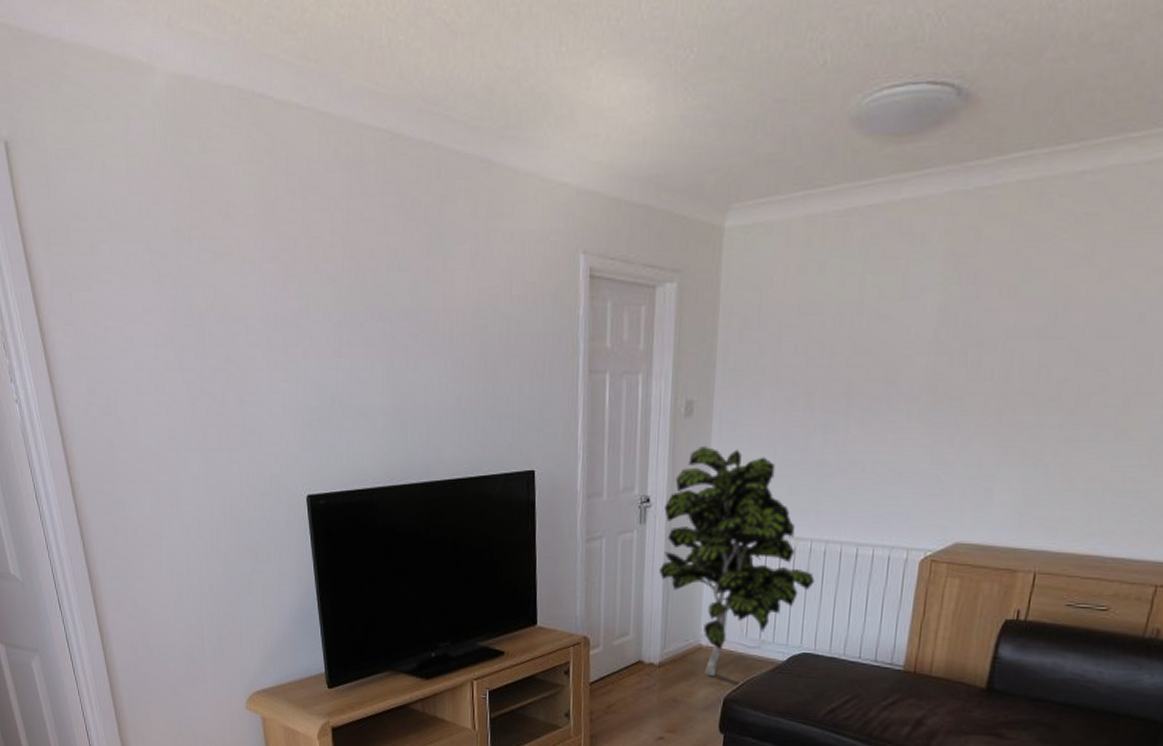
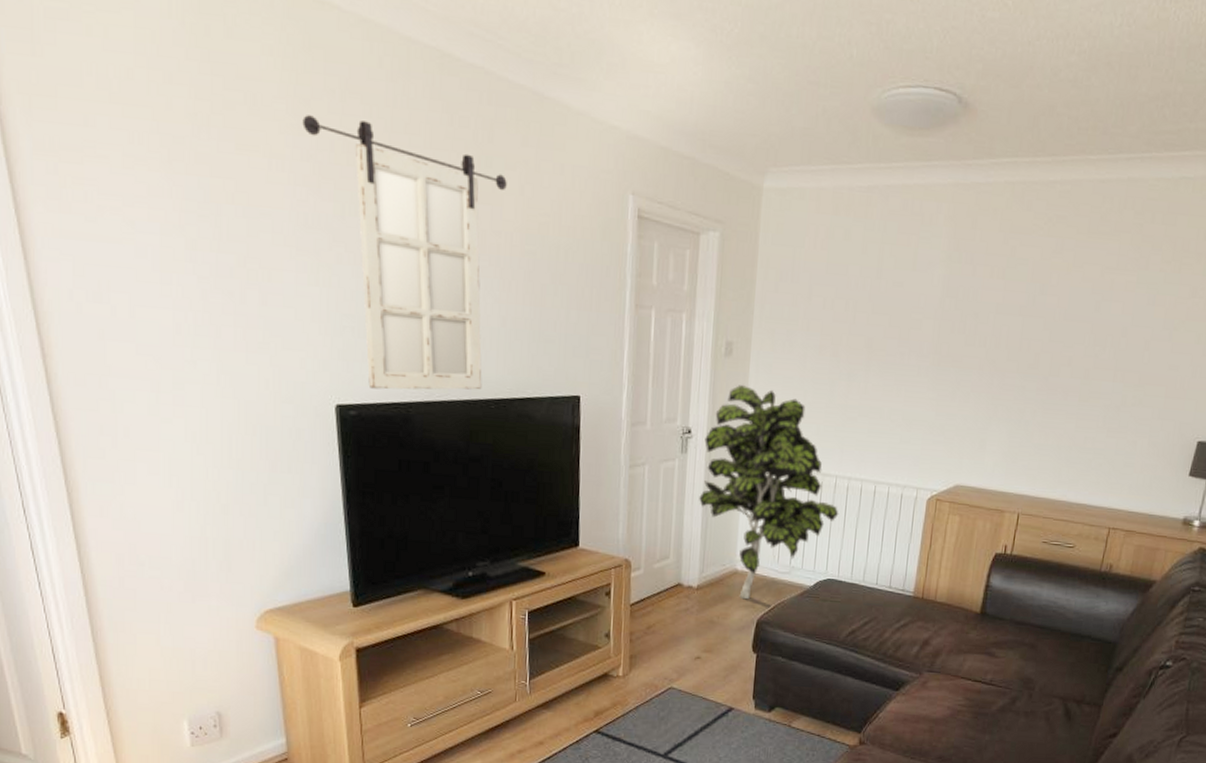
home mirror: none [269,214,458,478] -> present [302,115,507,390]

